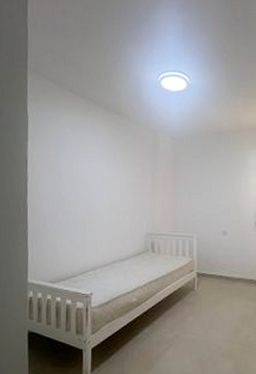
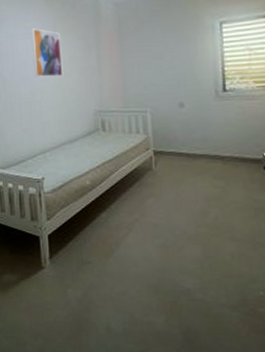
wall art: none [91,152,120,200] -> present [31,28,63,78]

